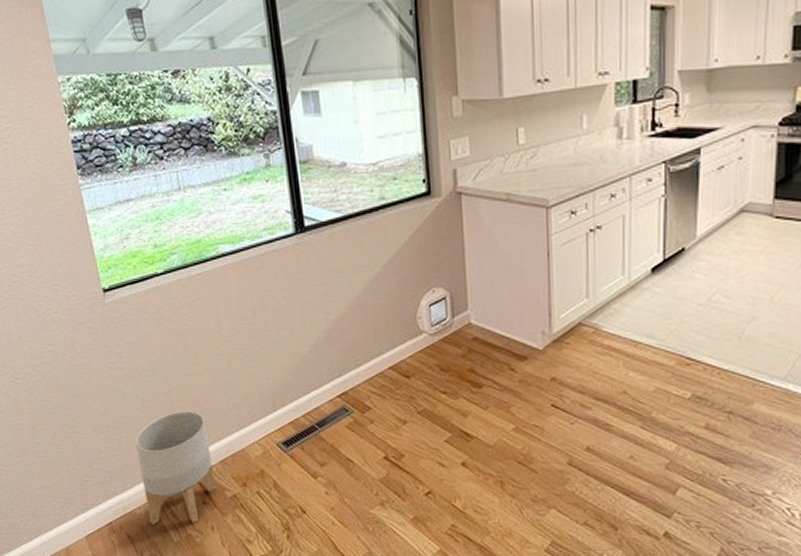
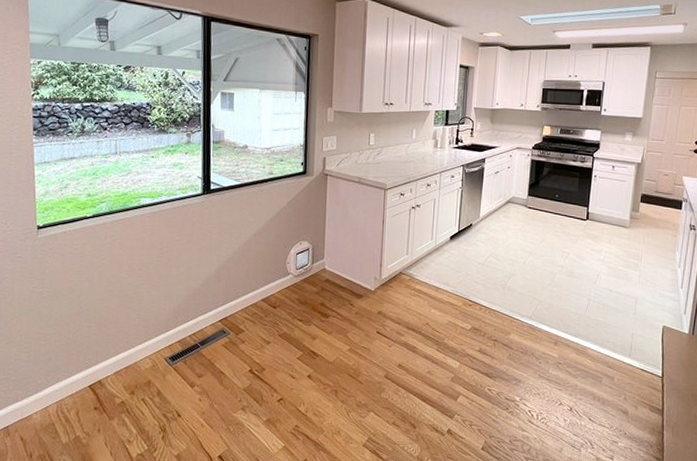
planter: present [134,411,216,525] -> none [42,329,108,428]

